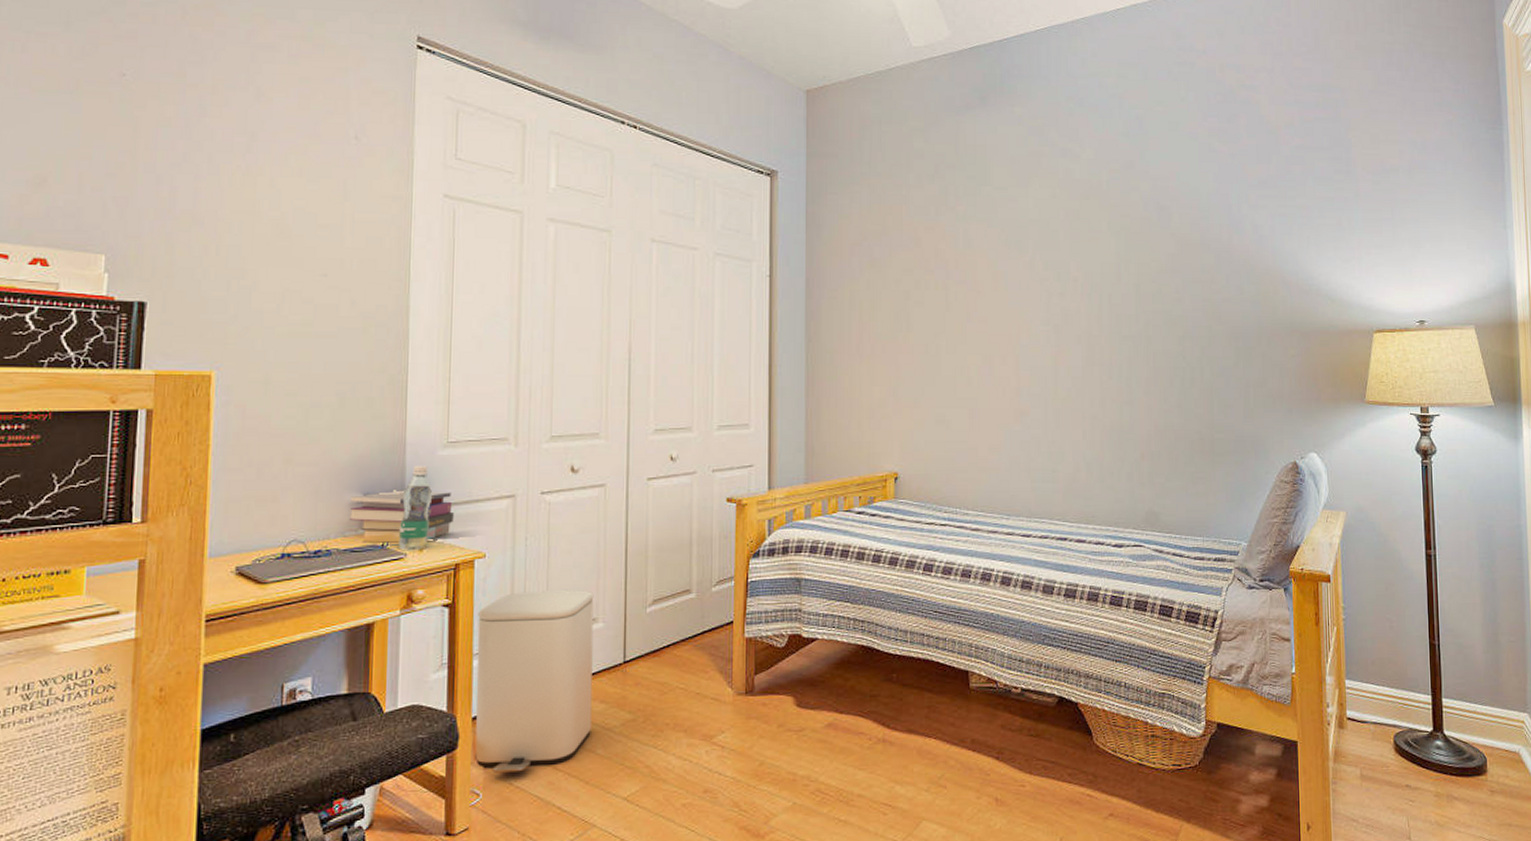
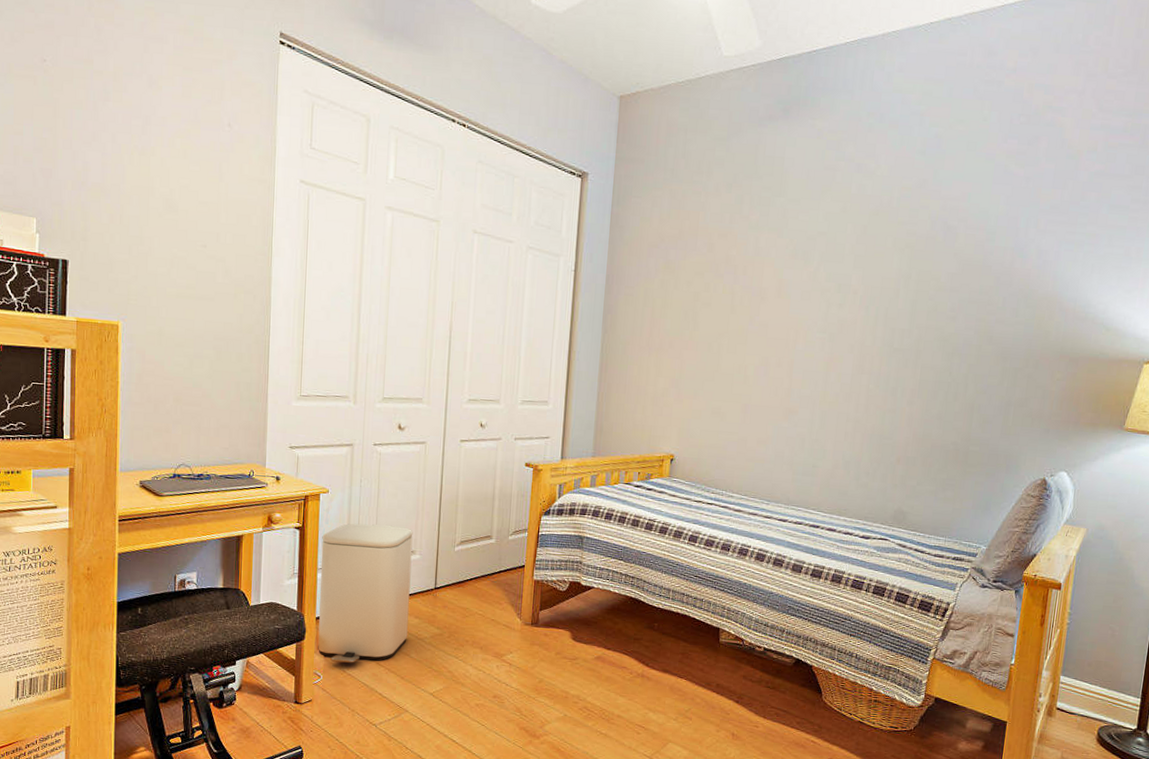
books: present [349,490,454,544] -> none [224,432,305,475]
bottle: present [397,465,433,553] -> none [261,412,289,483]

